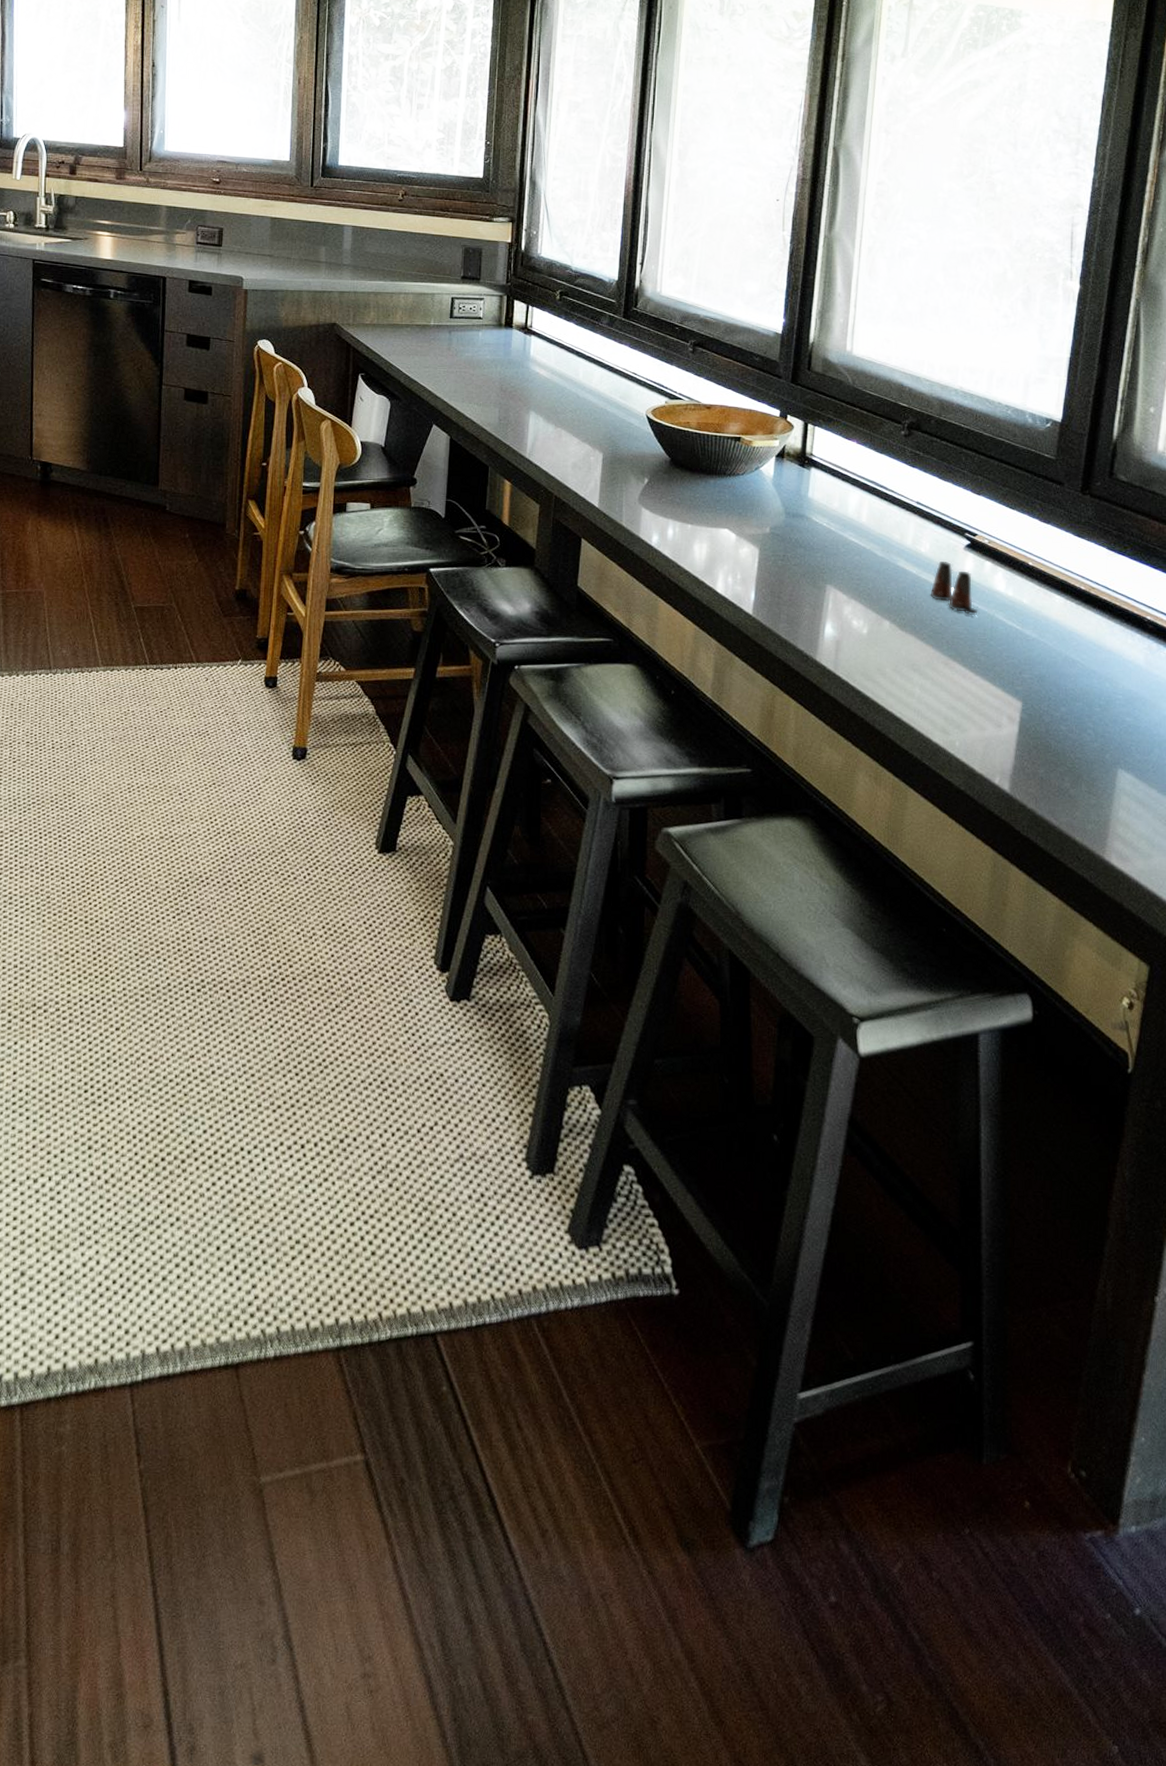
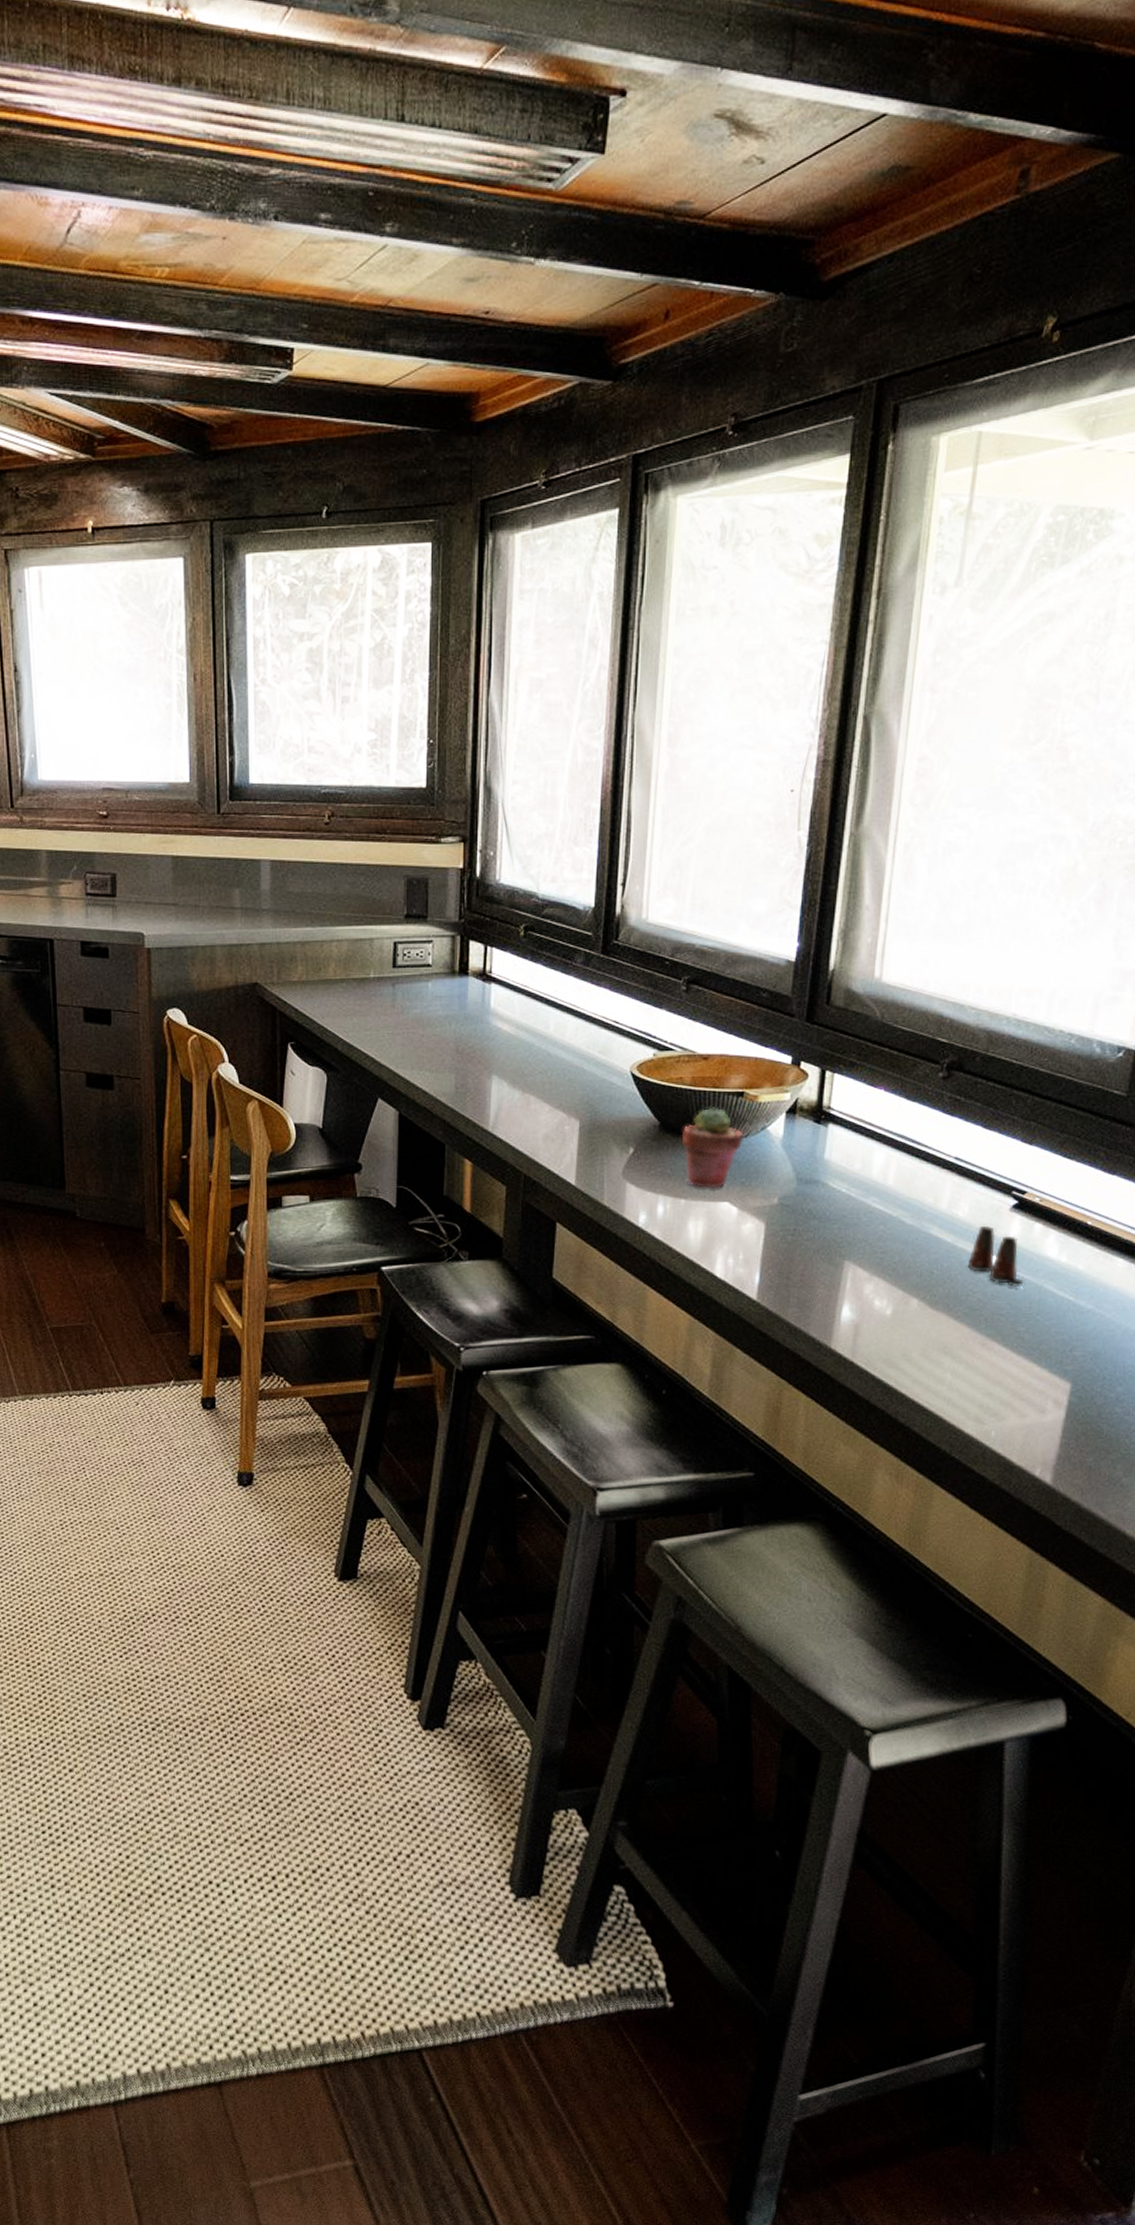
potted succulent: none [688,448,741,517] -> present [681,1107,744,1189]

